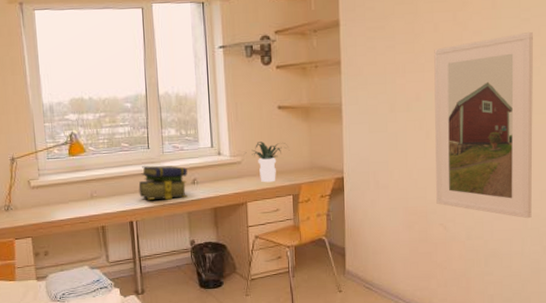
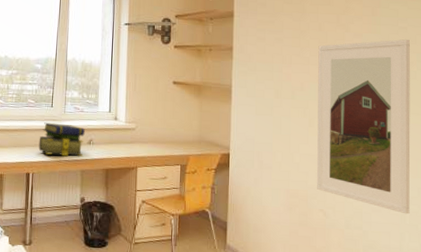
potted plant: present [244,142,287,183] -> none [139,112,179,151]

